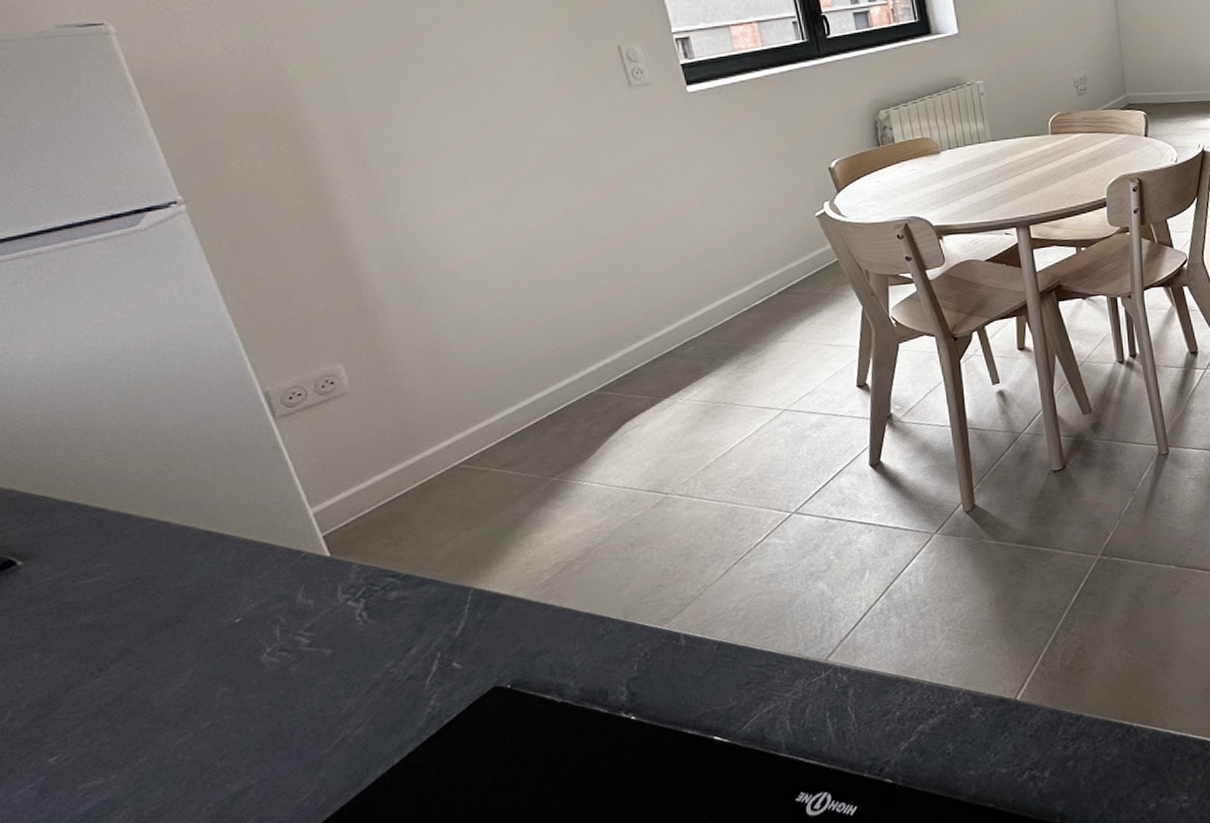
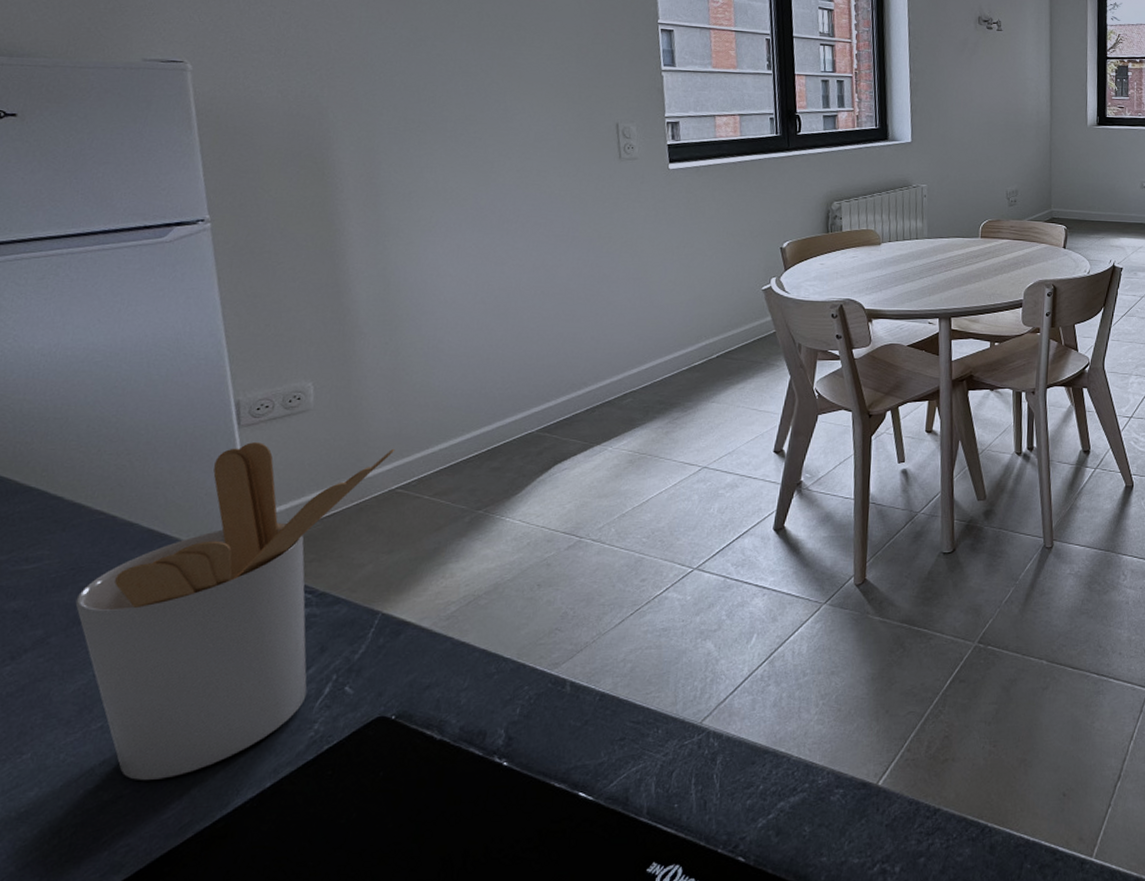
utensil holder: none [149,424,449,771] -> present [75,442,396,781]

